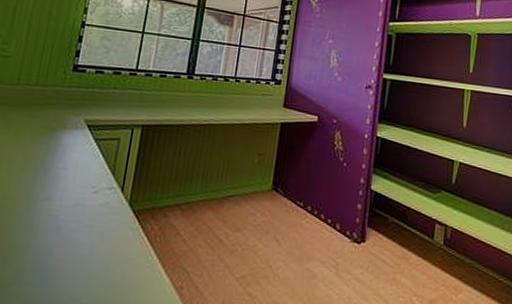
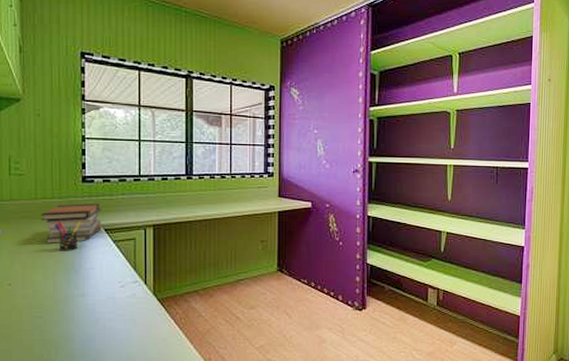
book stack: none [17,93,89,138] -> present [40,203,102,245]
pen holder: none [31,111,63,146] -> present [54,221,81,251]

